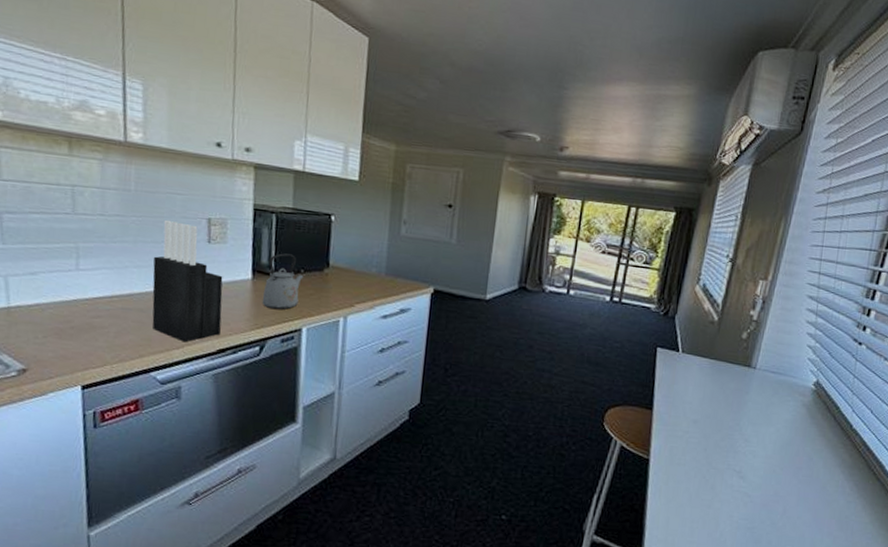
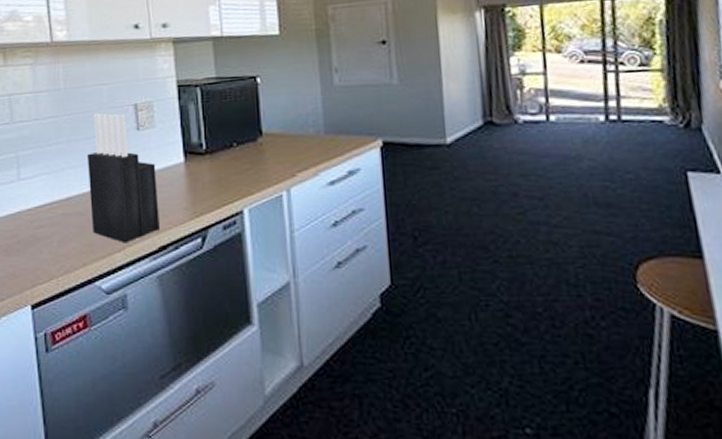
kettle: present [262,253,304,311] -> none [197,127,237,193]

